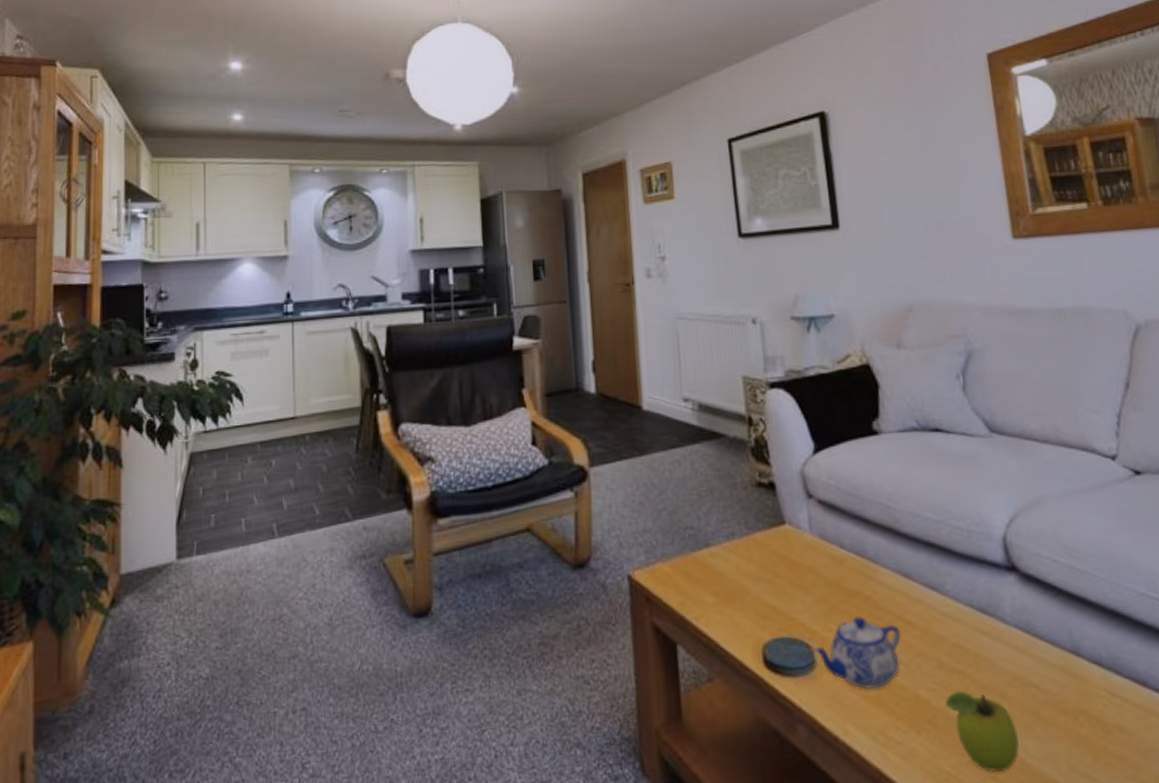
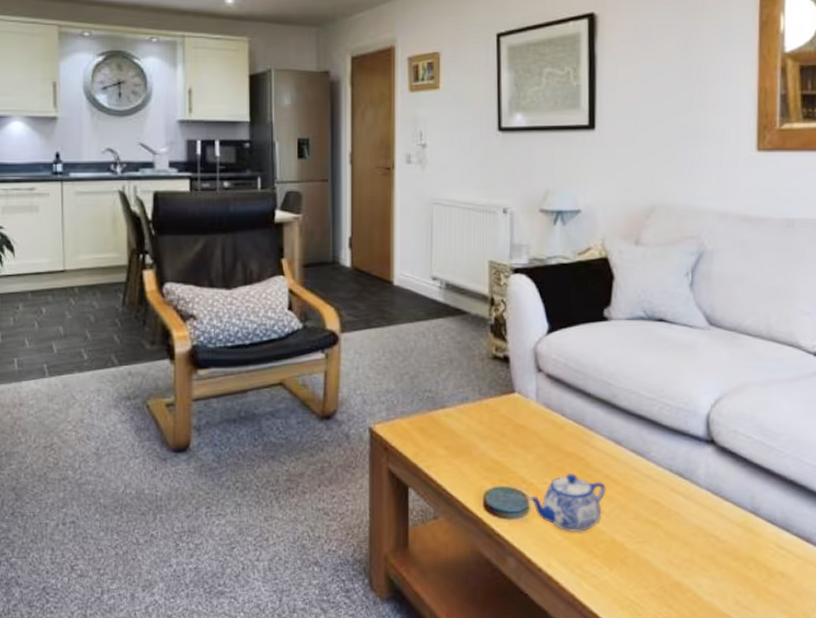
fruit: present [945,691,1020,772] -> none [637,538,696,602]

